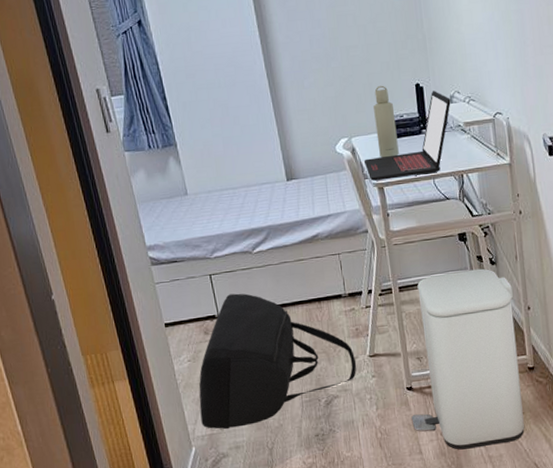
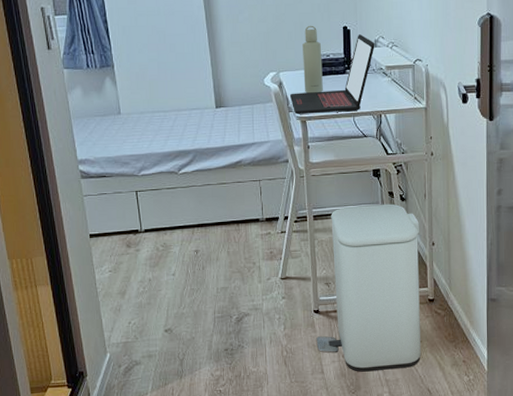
duffel bag: present [199,293,357,429] -> none [117,210,269,338]

